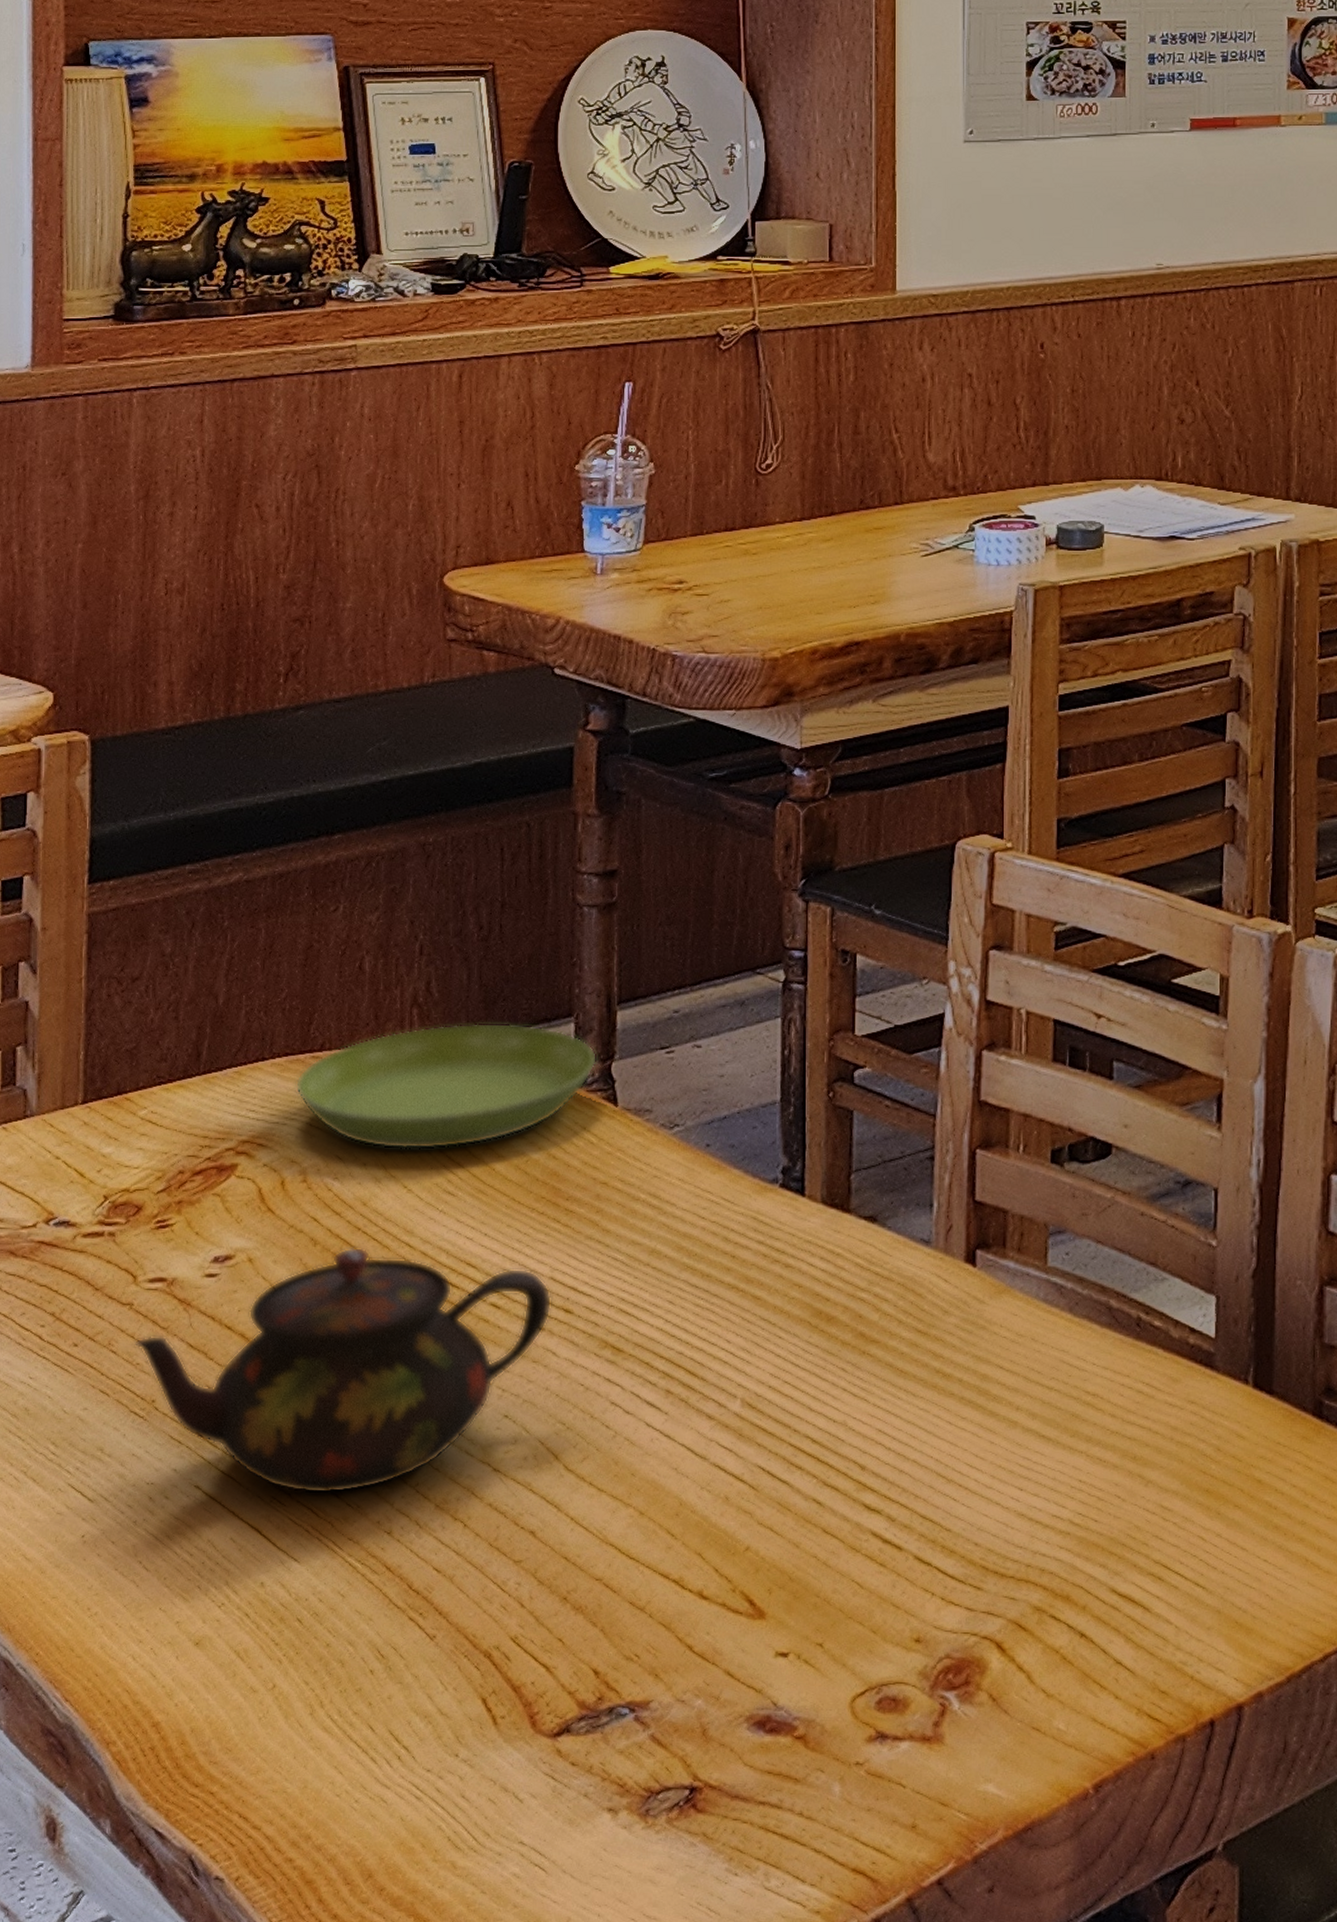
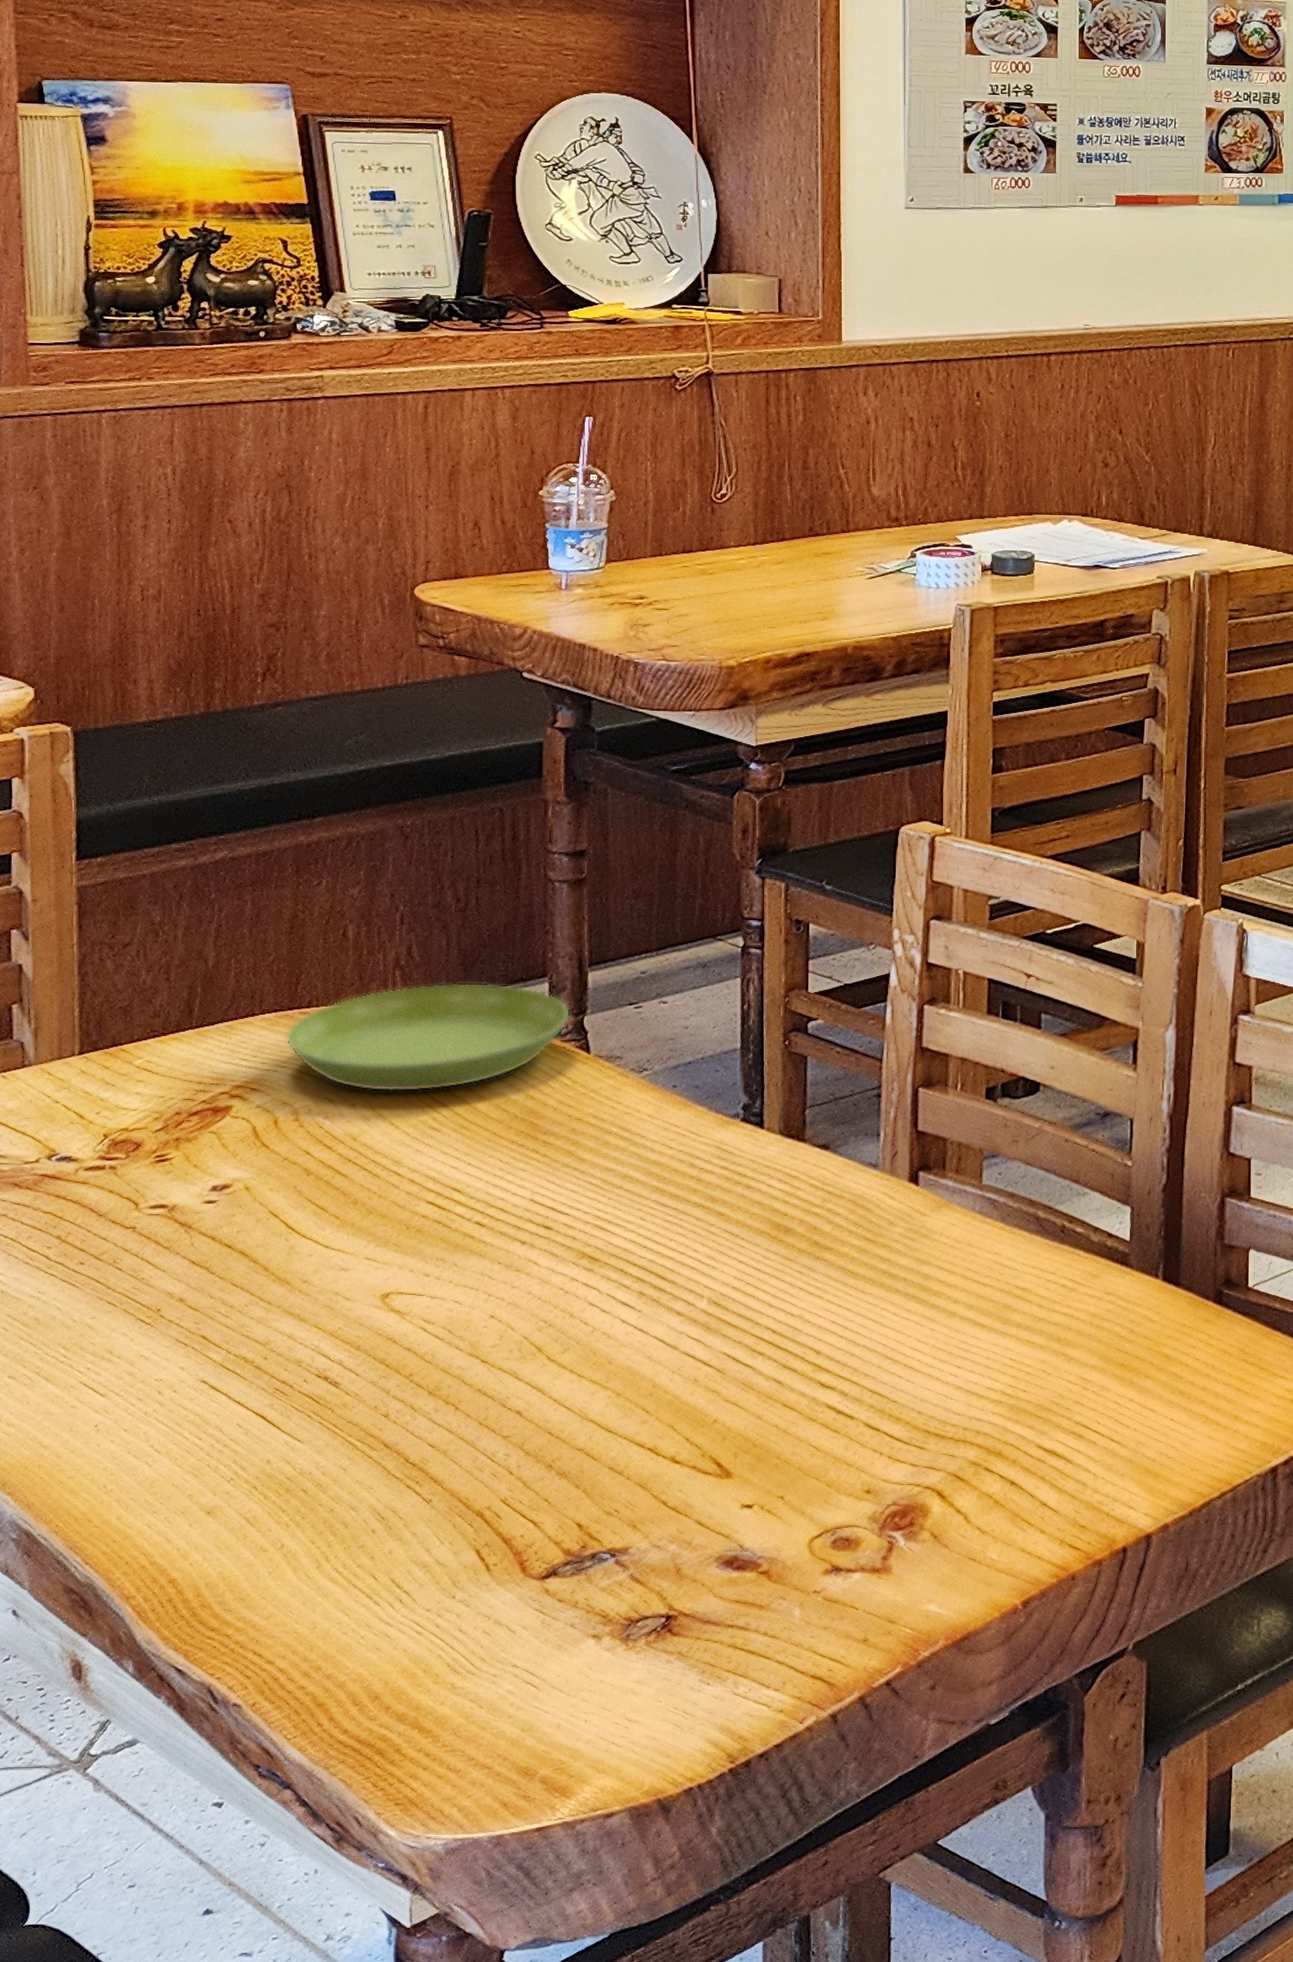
teapot: present [134,1247,552,1494] -> none [138,1176,533,1385]

